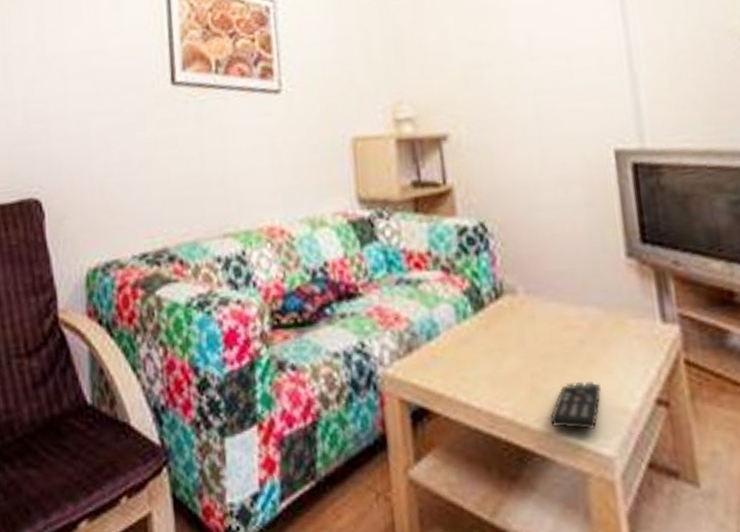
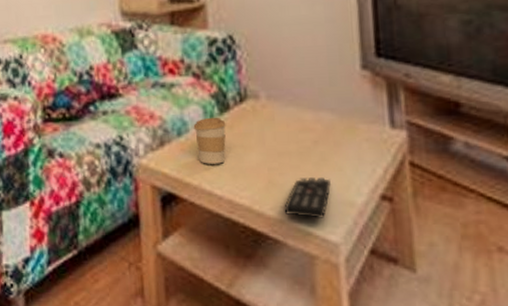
coffee cup: none [444,316,483,372] -> present [193,117,226,164]

